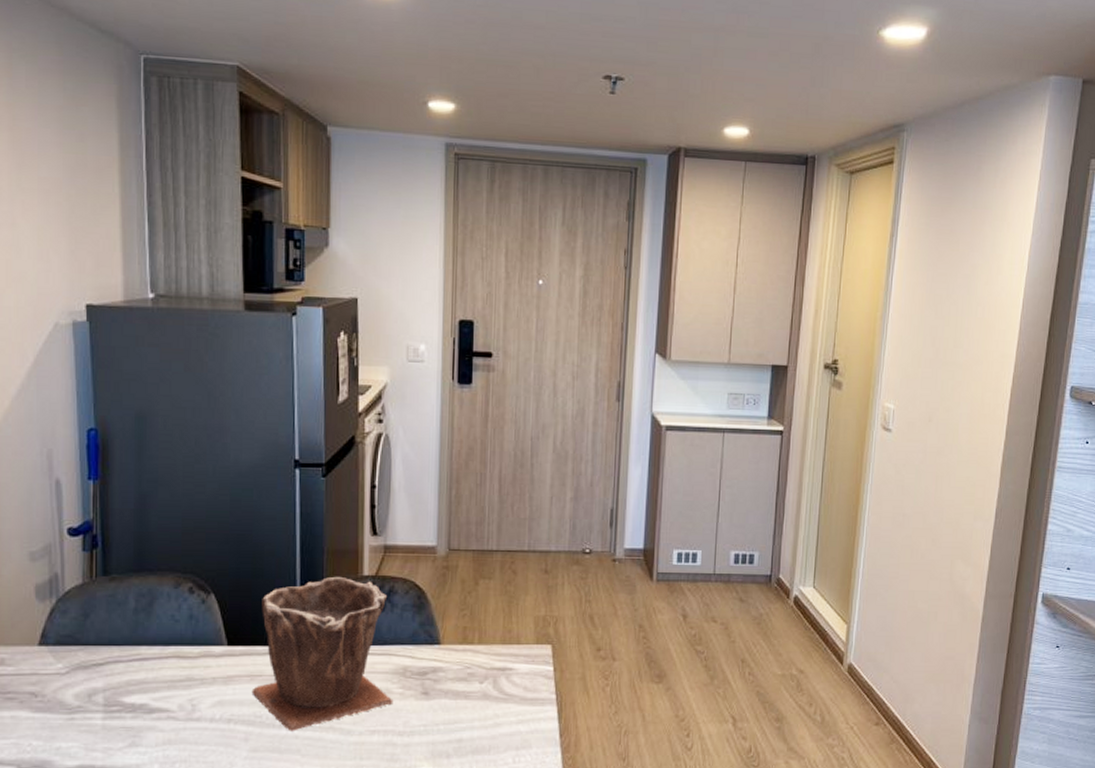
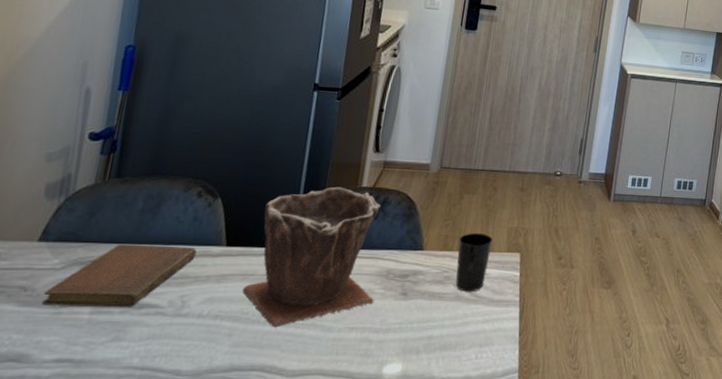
notebook: none [53,646,198,712] -> present [41,244,197,307]
cup: none [479,622,519,690] -> present [455,232,494,292]

